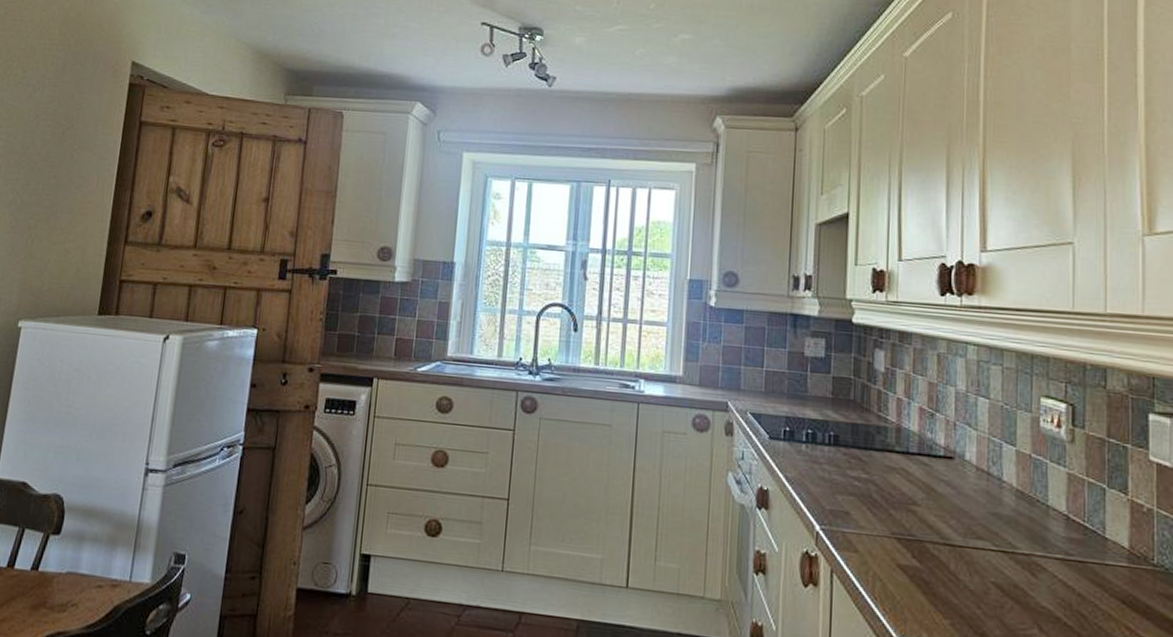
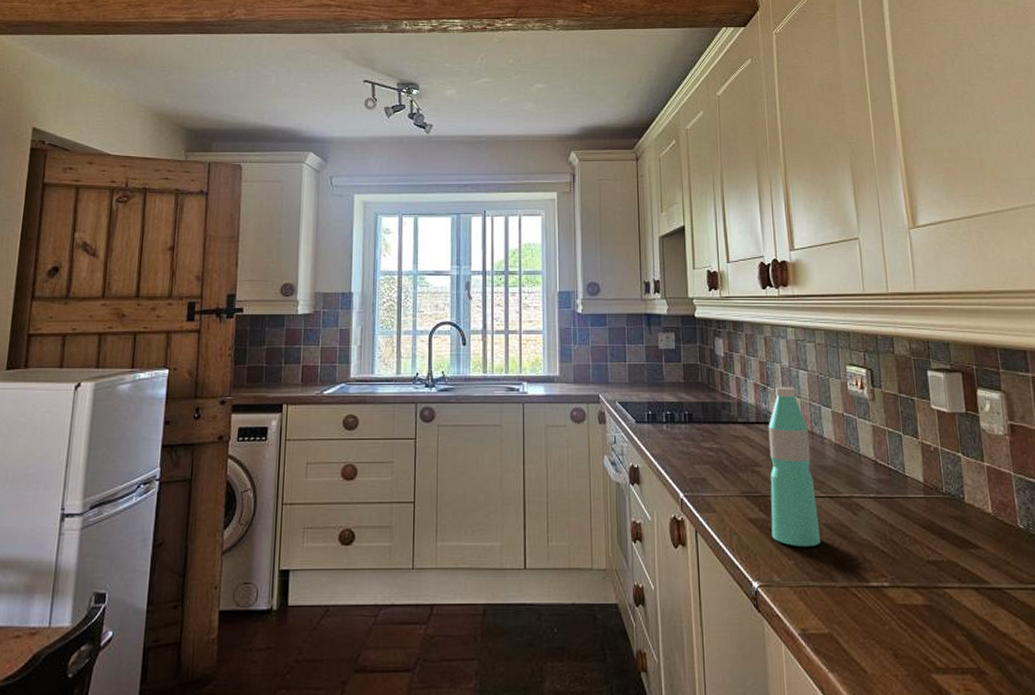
water bottle: none [925,414,987,607] -> present [768,387,821,547]

